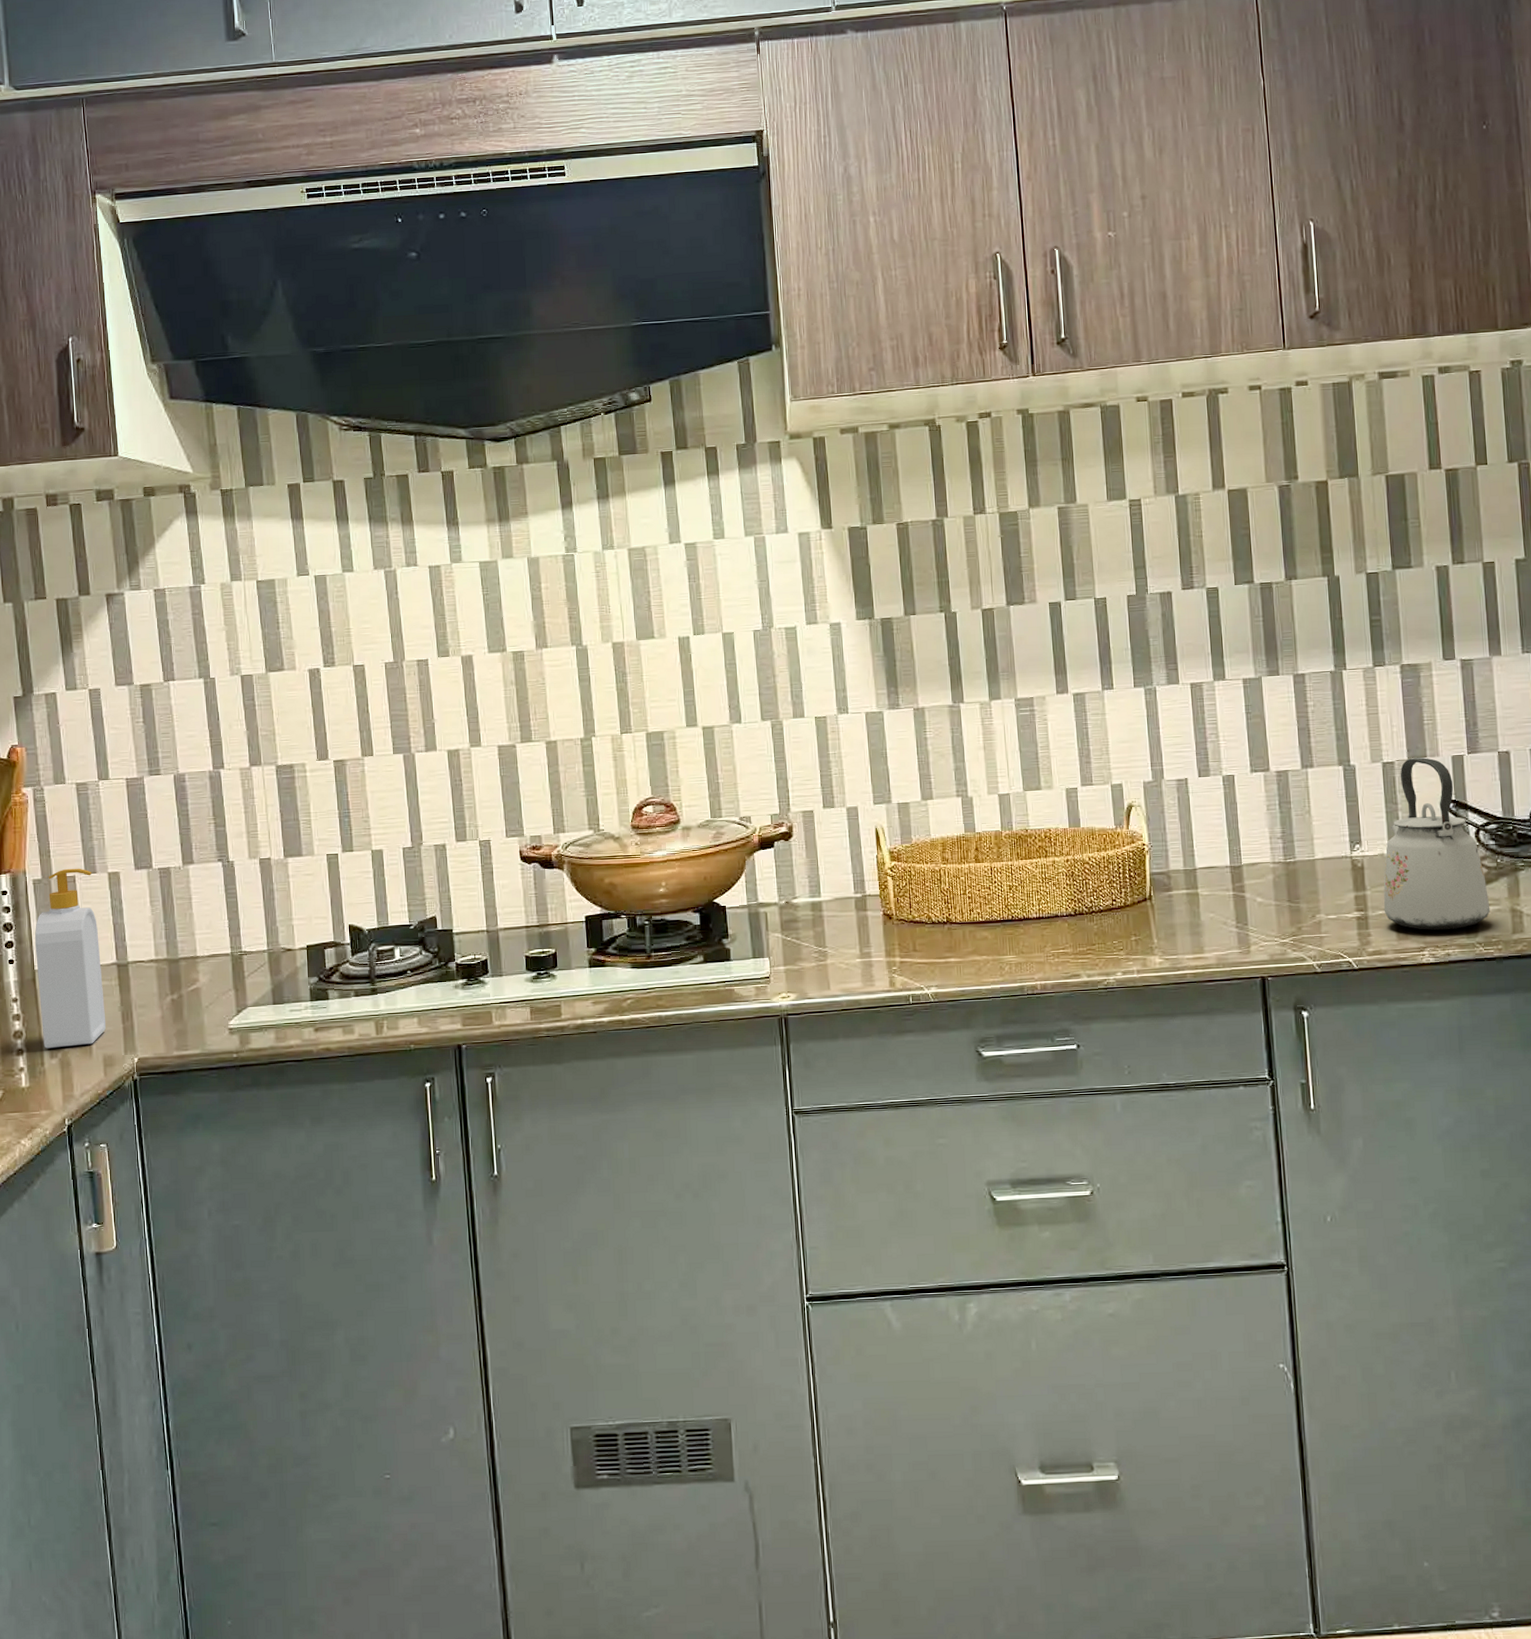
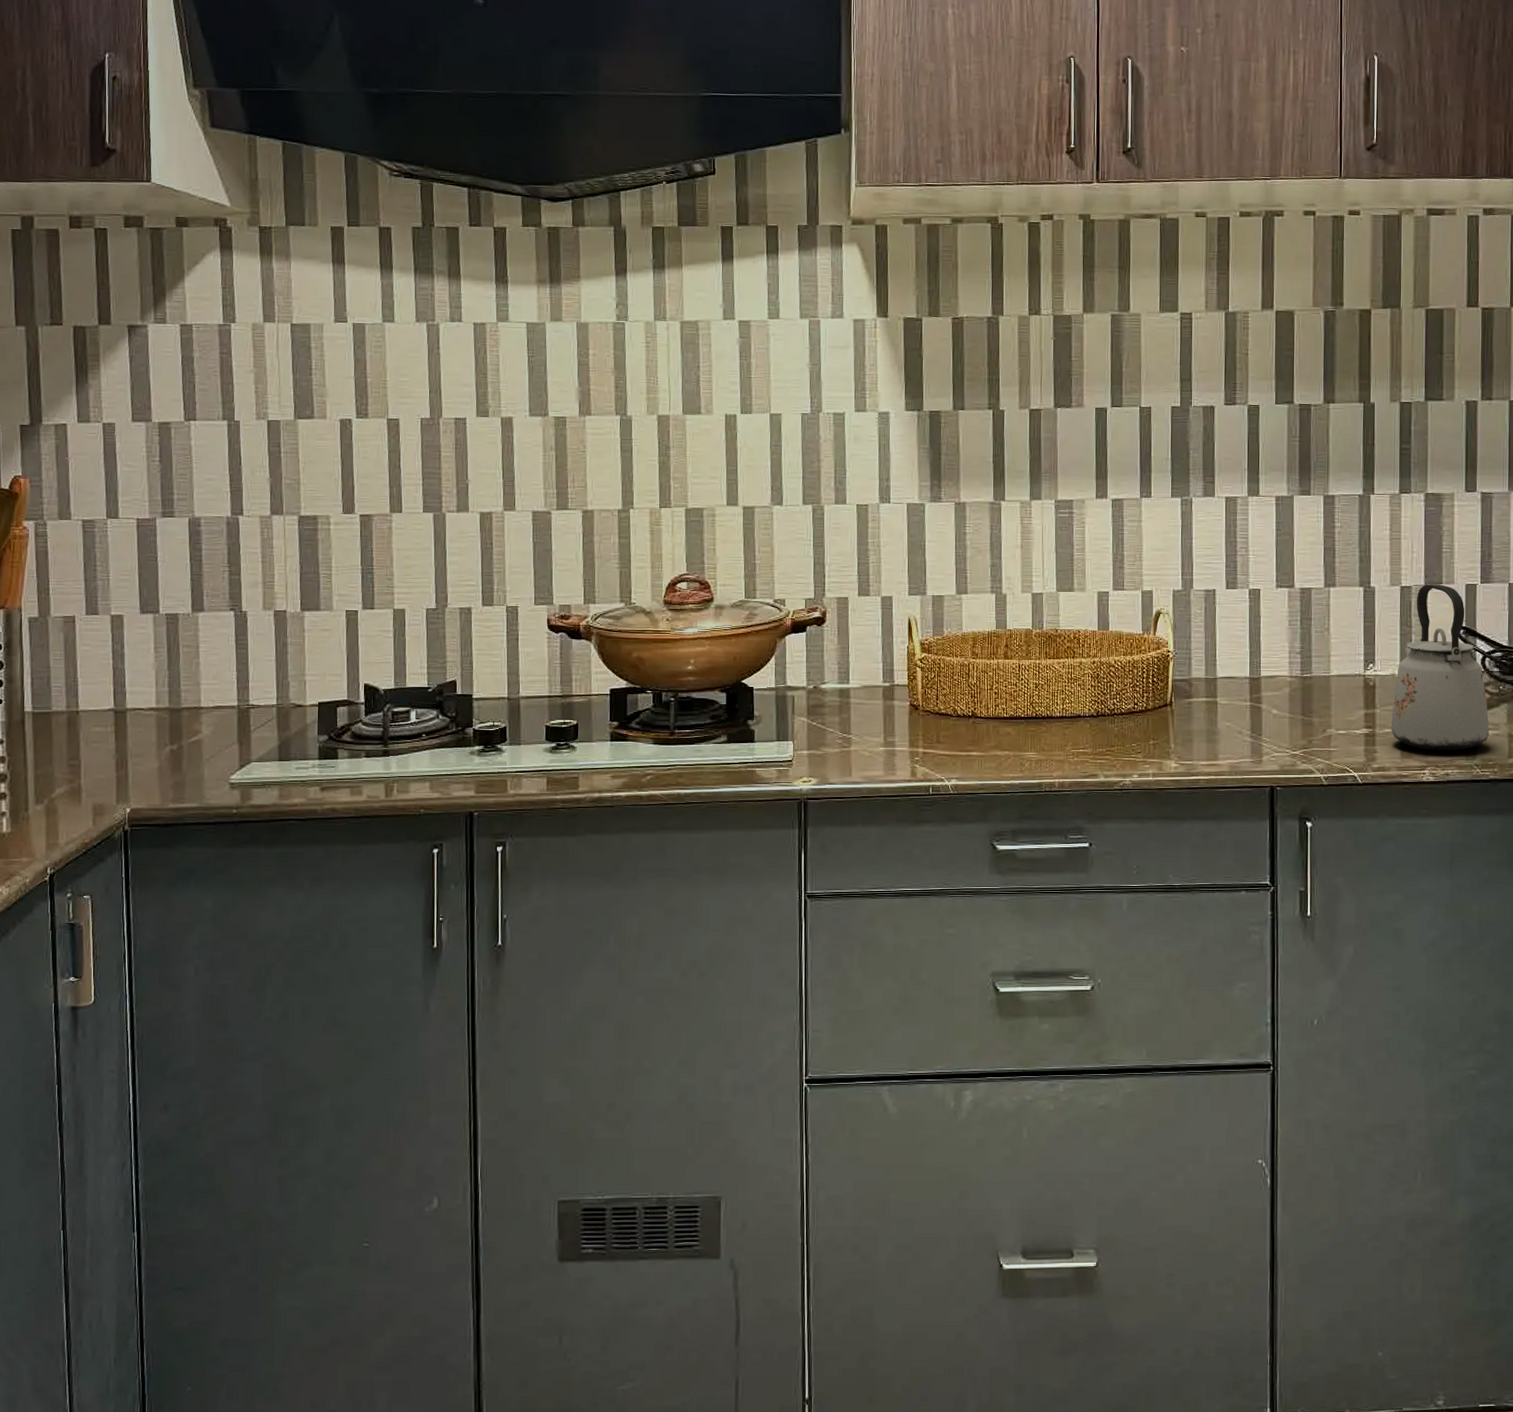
soap bottle: present [35,868,106,1049] -> none [26,608,99,794]

